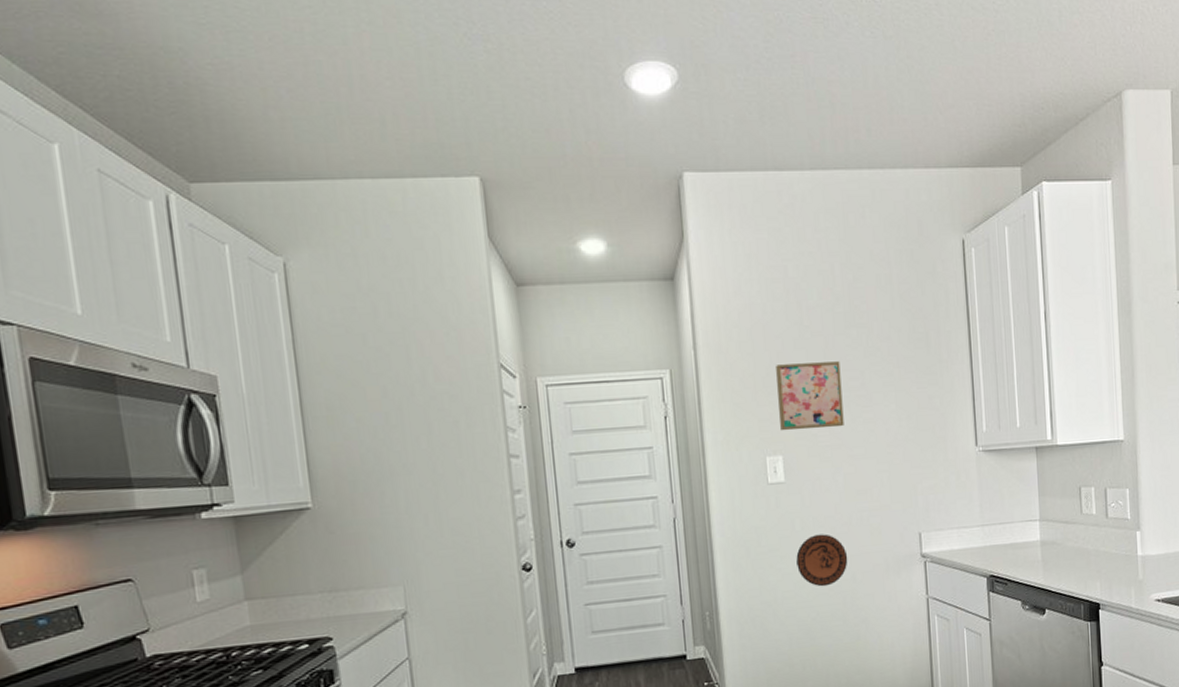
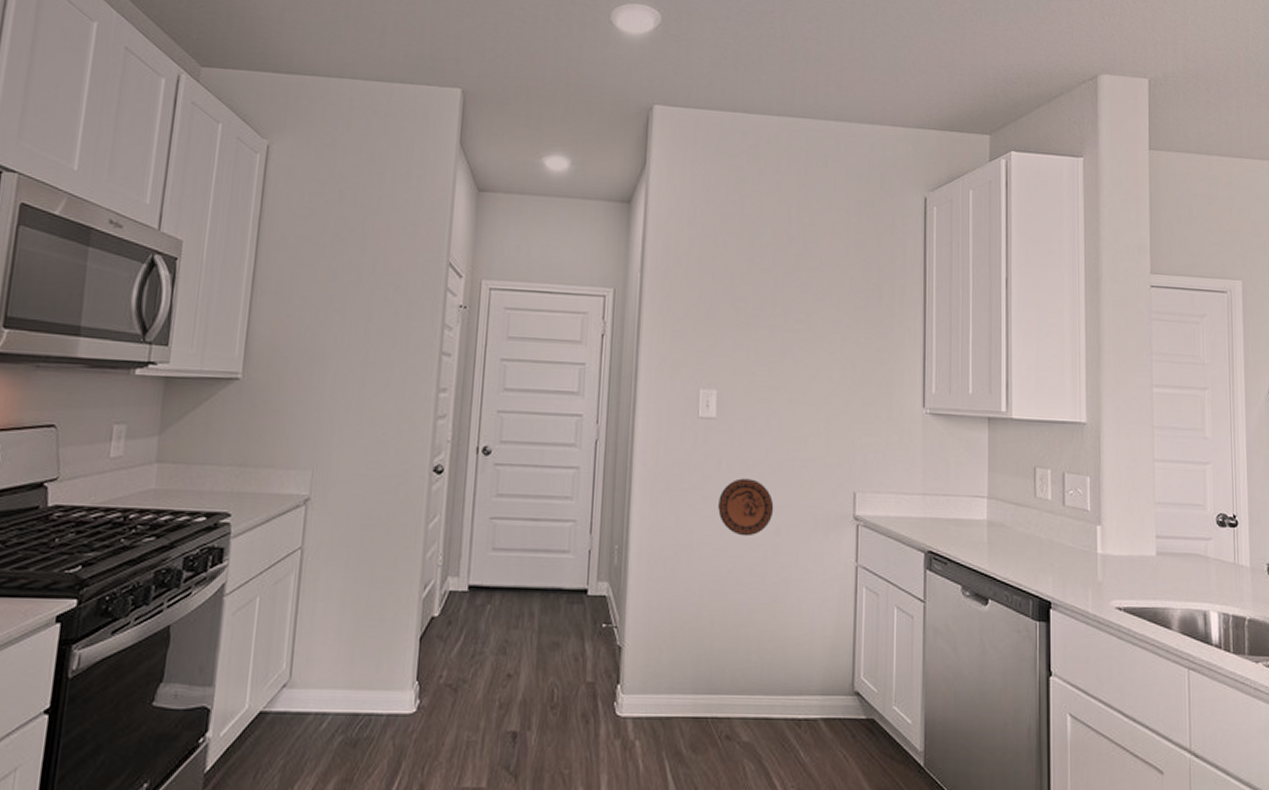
wall art: present [776,361,844,431] -> none [718,297,787,369]

